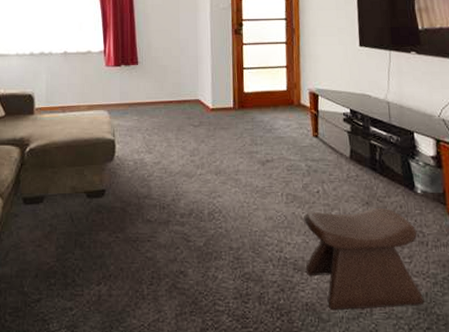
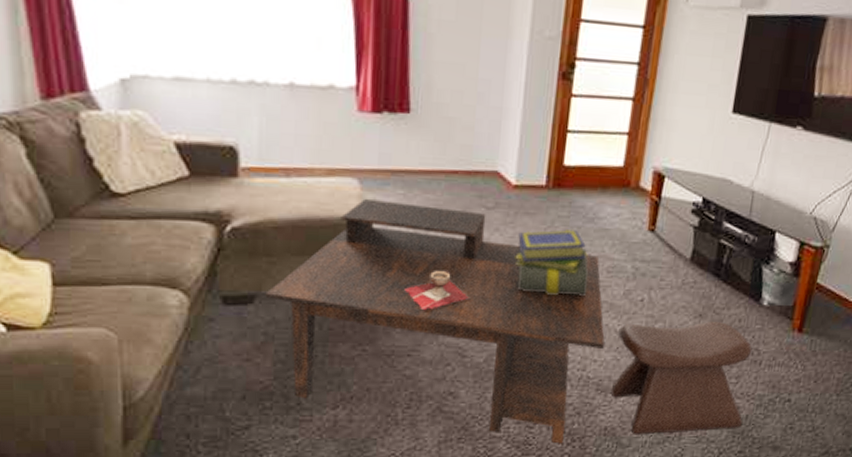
coffee table: none [50,125,294,318] -> present [265,199,605,444]
decorative bowl: none [143,173,188,204] -> present [404,270,469,310]
stack of books: none [218,139,275,189] -> present [515,230,588,296]

